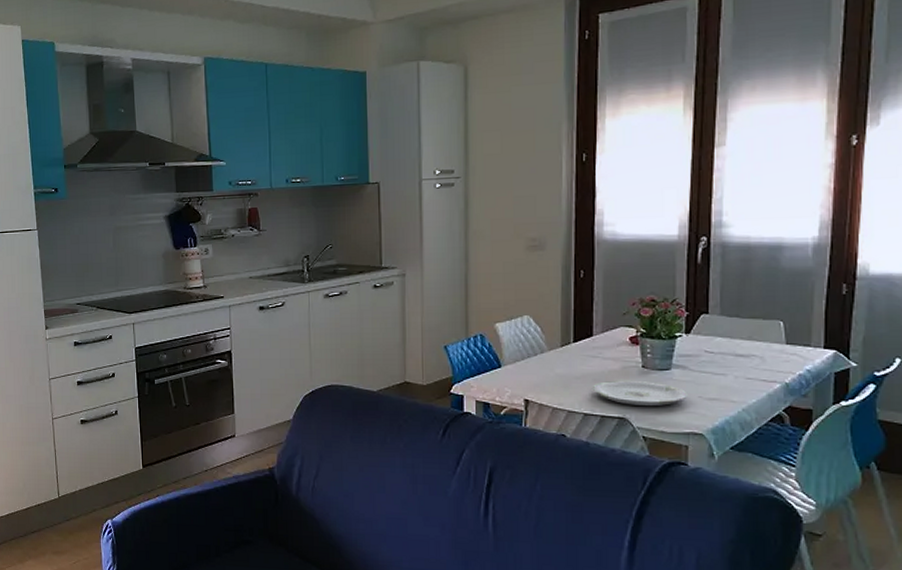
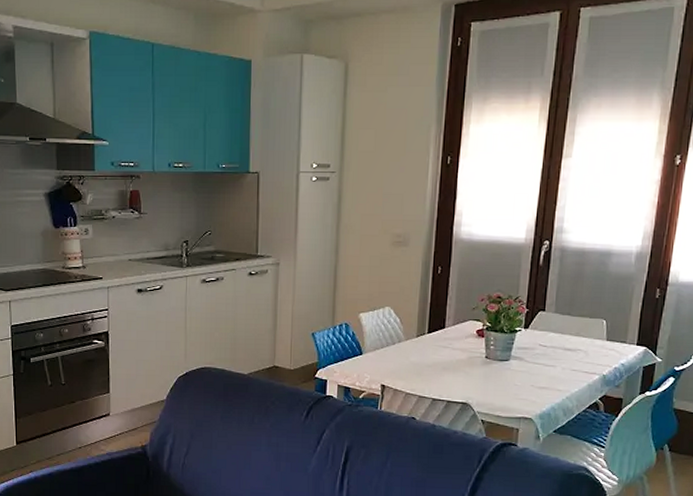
plate: present [591,380,688,407] -> none [441,369,522,394]

